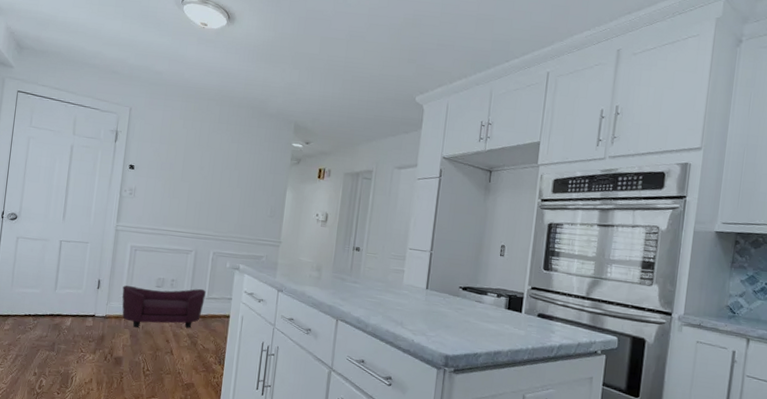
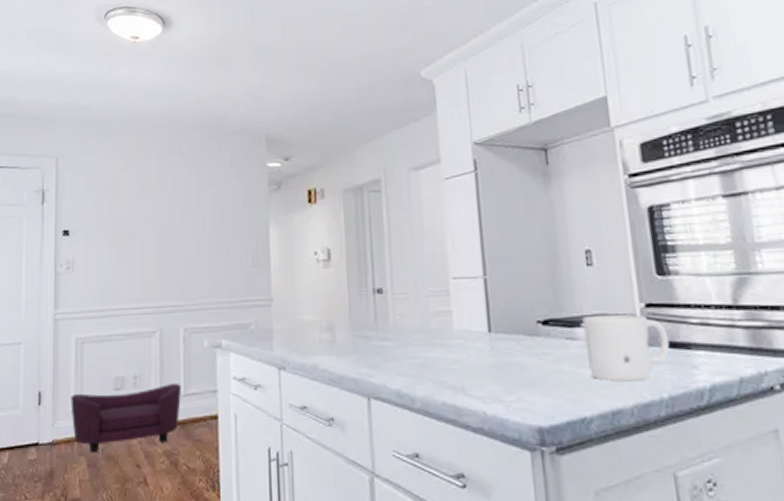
mug: none [486,289,541,335] -> present [582,314,670,382]

